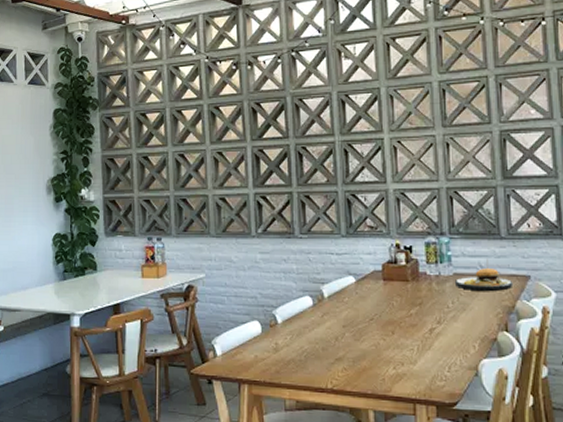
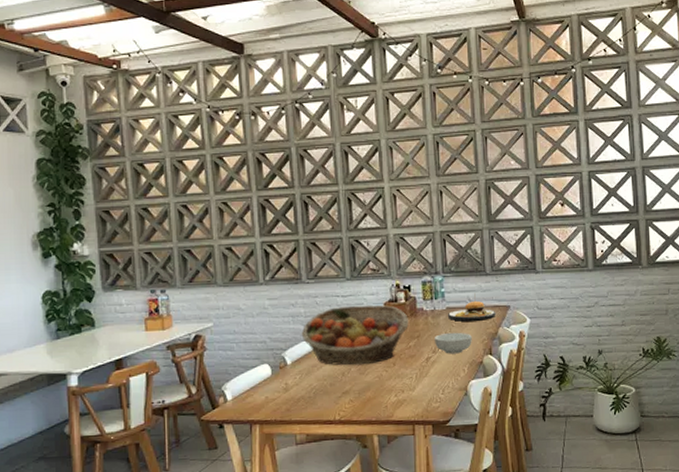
fruit basket: none [293,264,410,331] -> present [301,305,409,365]
cereal bowl: none [440,302,484,327] -> present [435,332,472,354]

